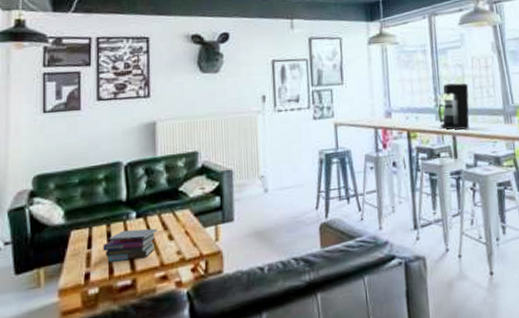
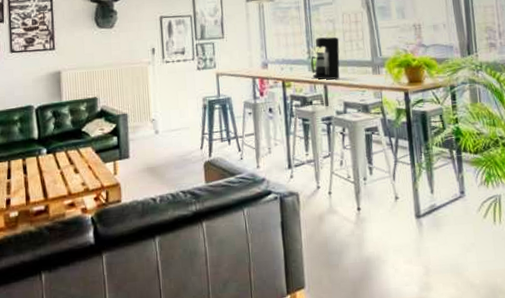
books: present [103,228,158,262] -> none [20,163,65,191]

